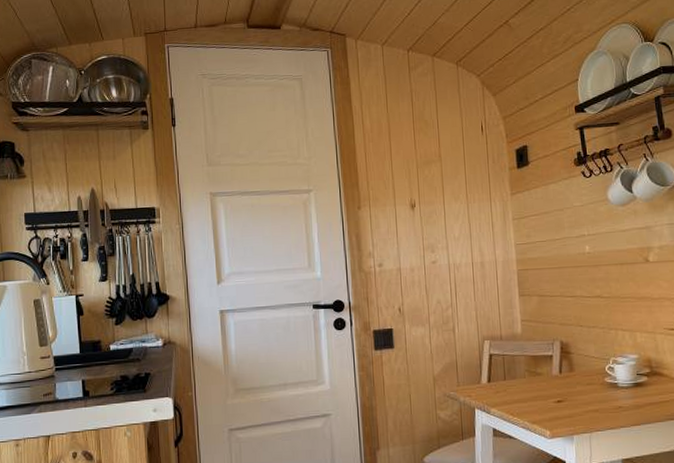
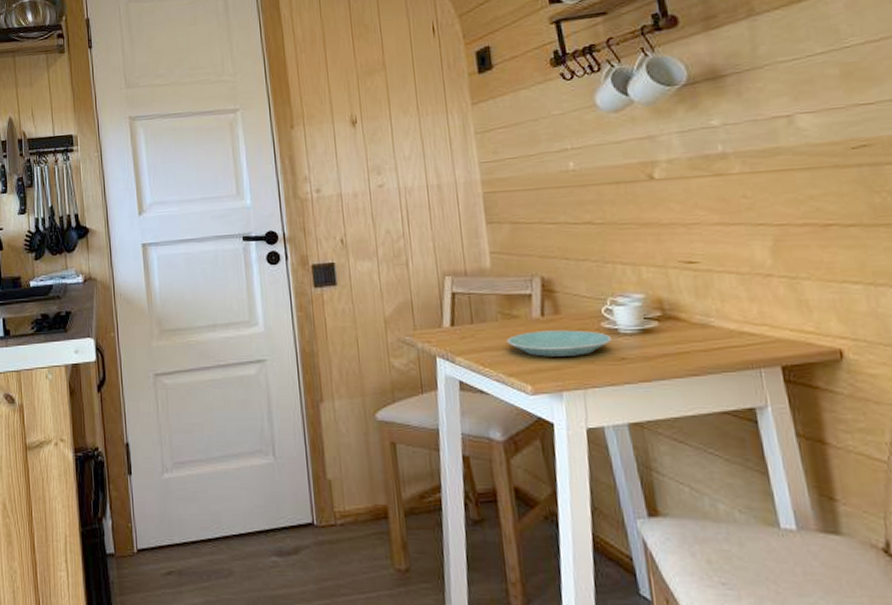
plate: none [532,384,613,407] -> present [507,330,612,357]

